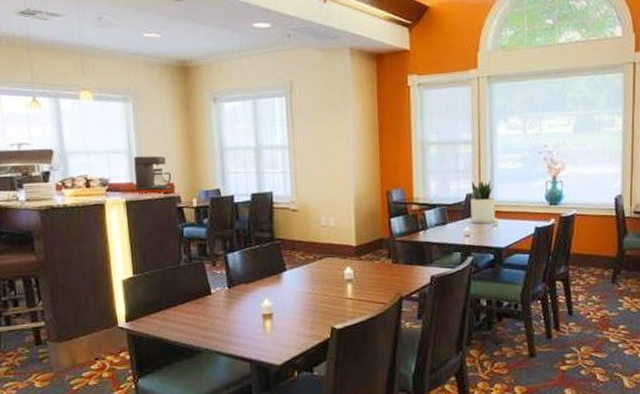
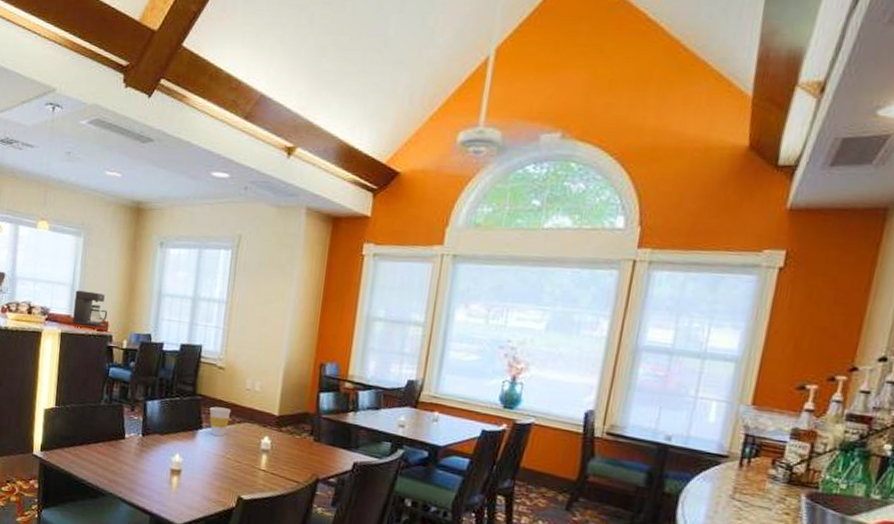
cup: none [290,247,311,276] -> present [209,406,232,437]
planter: present [468,180,498,225] -> none [405,367,441,418]

